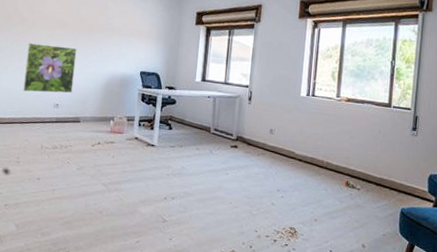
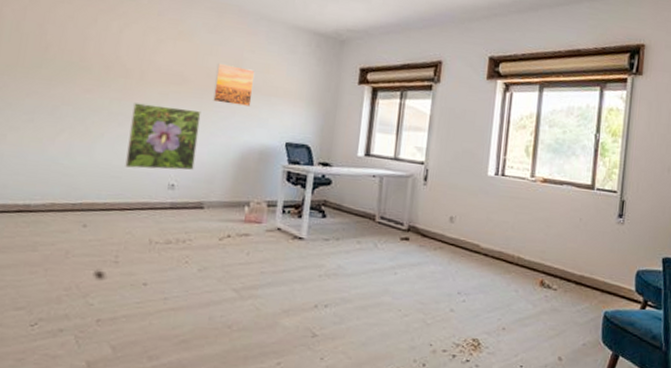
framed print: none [86,11,117,44] -> present [213,62,255,106]

